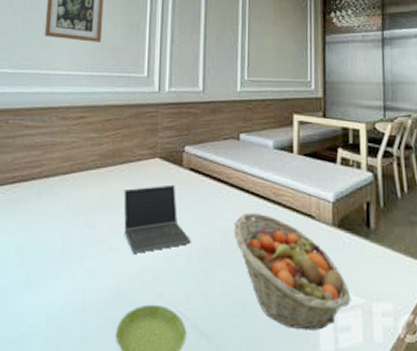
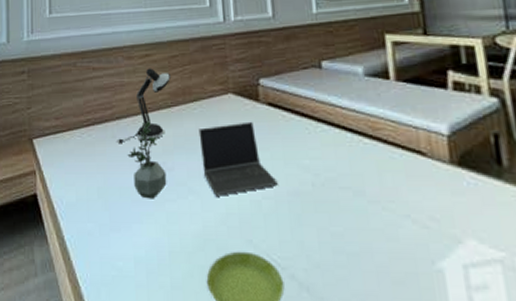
desk lamp: none [42,129,103,202] -> present [117,68,171,144]
potted plant: none [51,179,88,256] -> present [127,119,167,199]
fruit basket: present [234,212,351,330] -> none [325,150,486,288]

